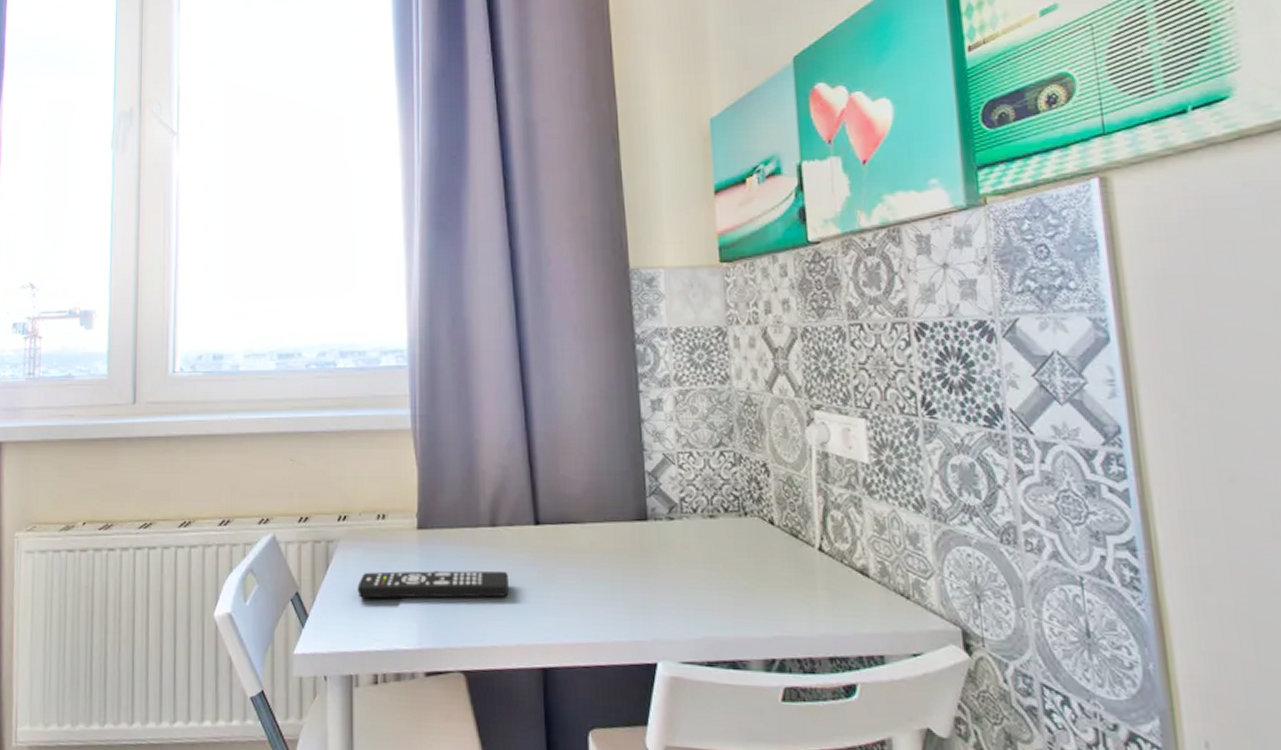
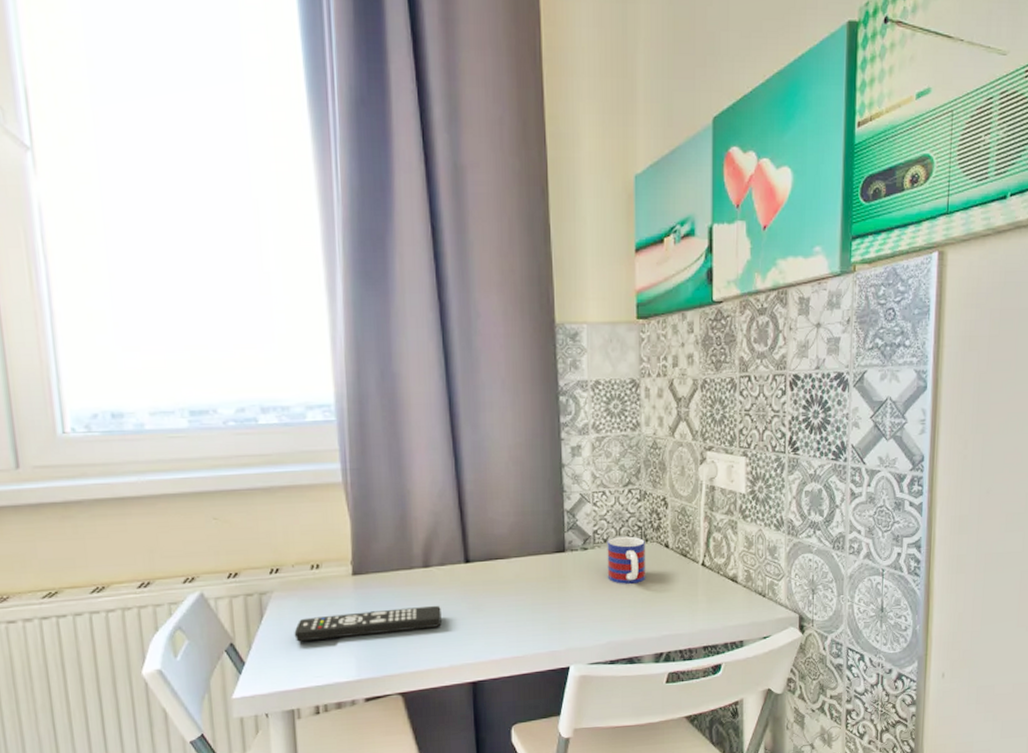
mug: none [697,507,748,566] -> present [607,536,646,584]

